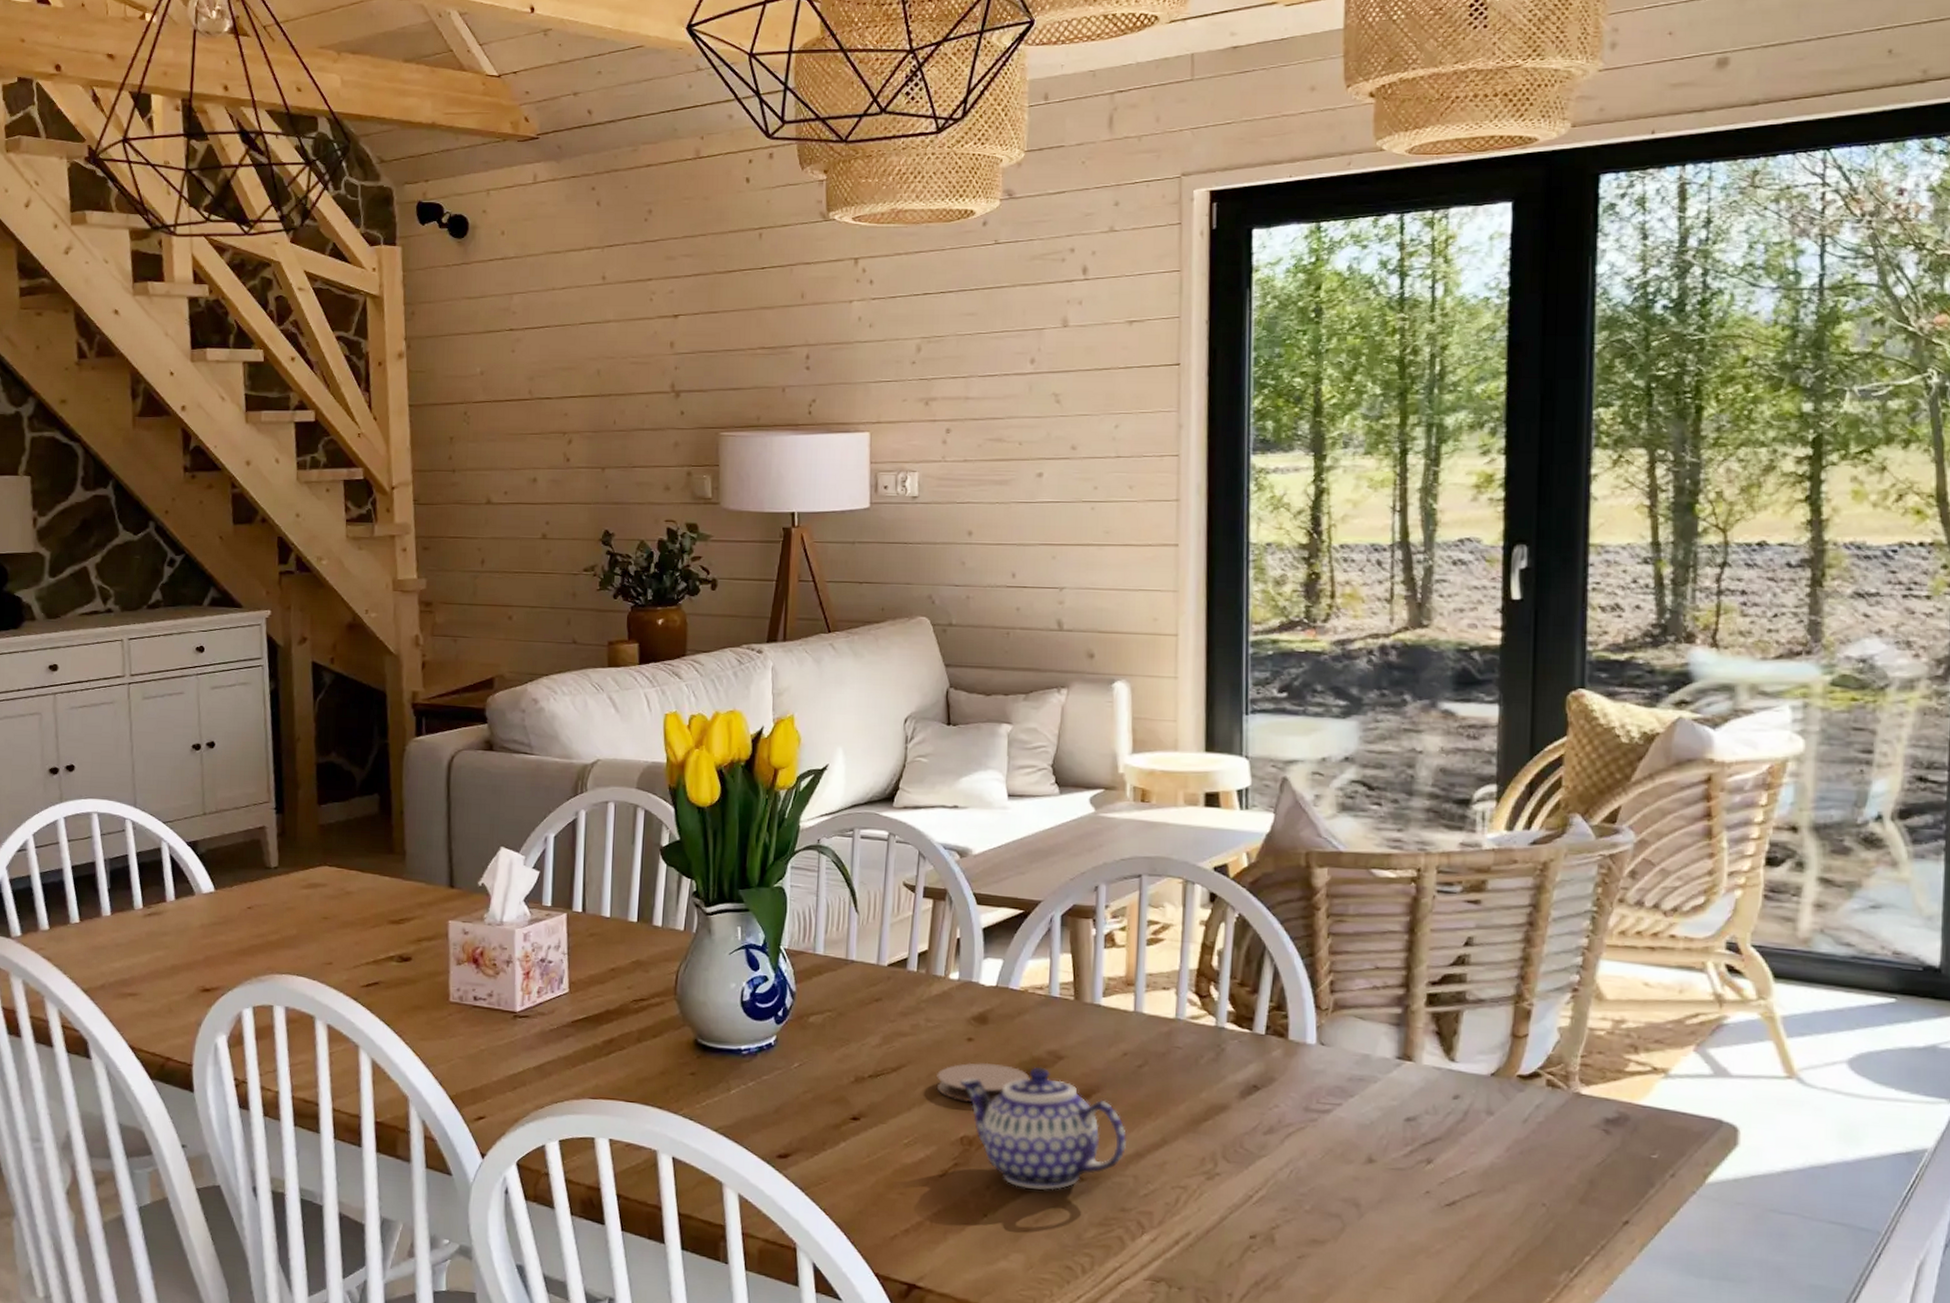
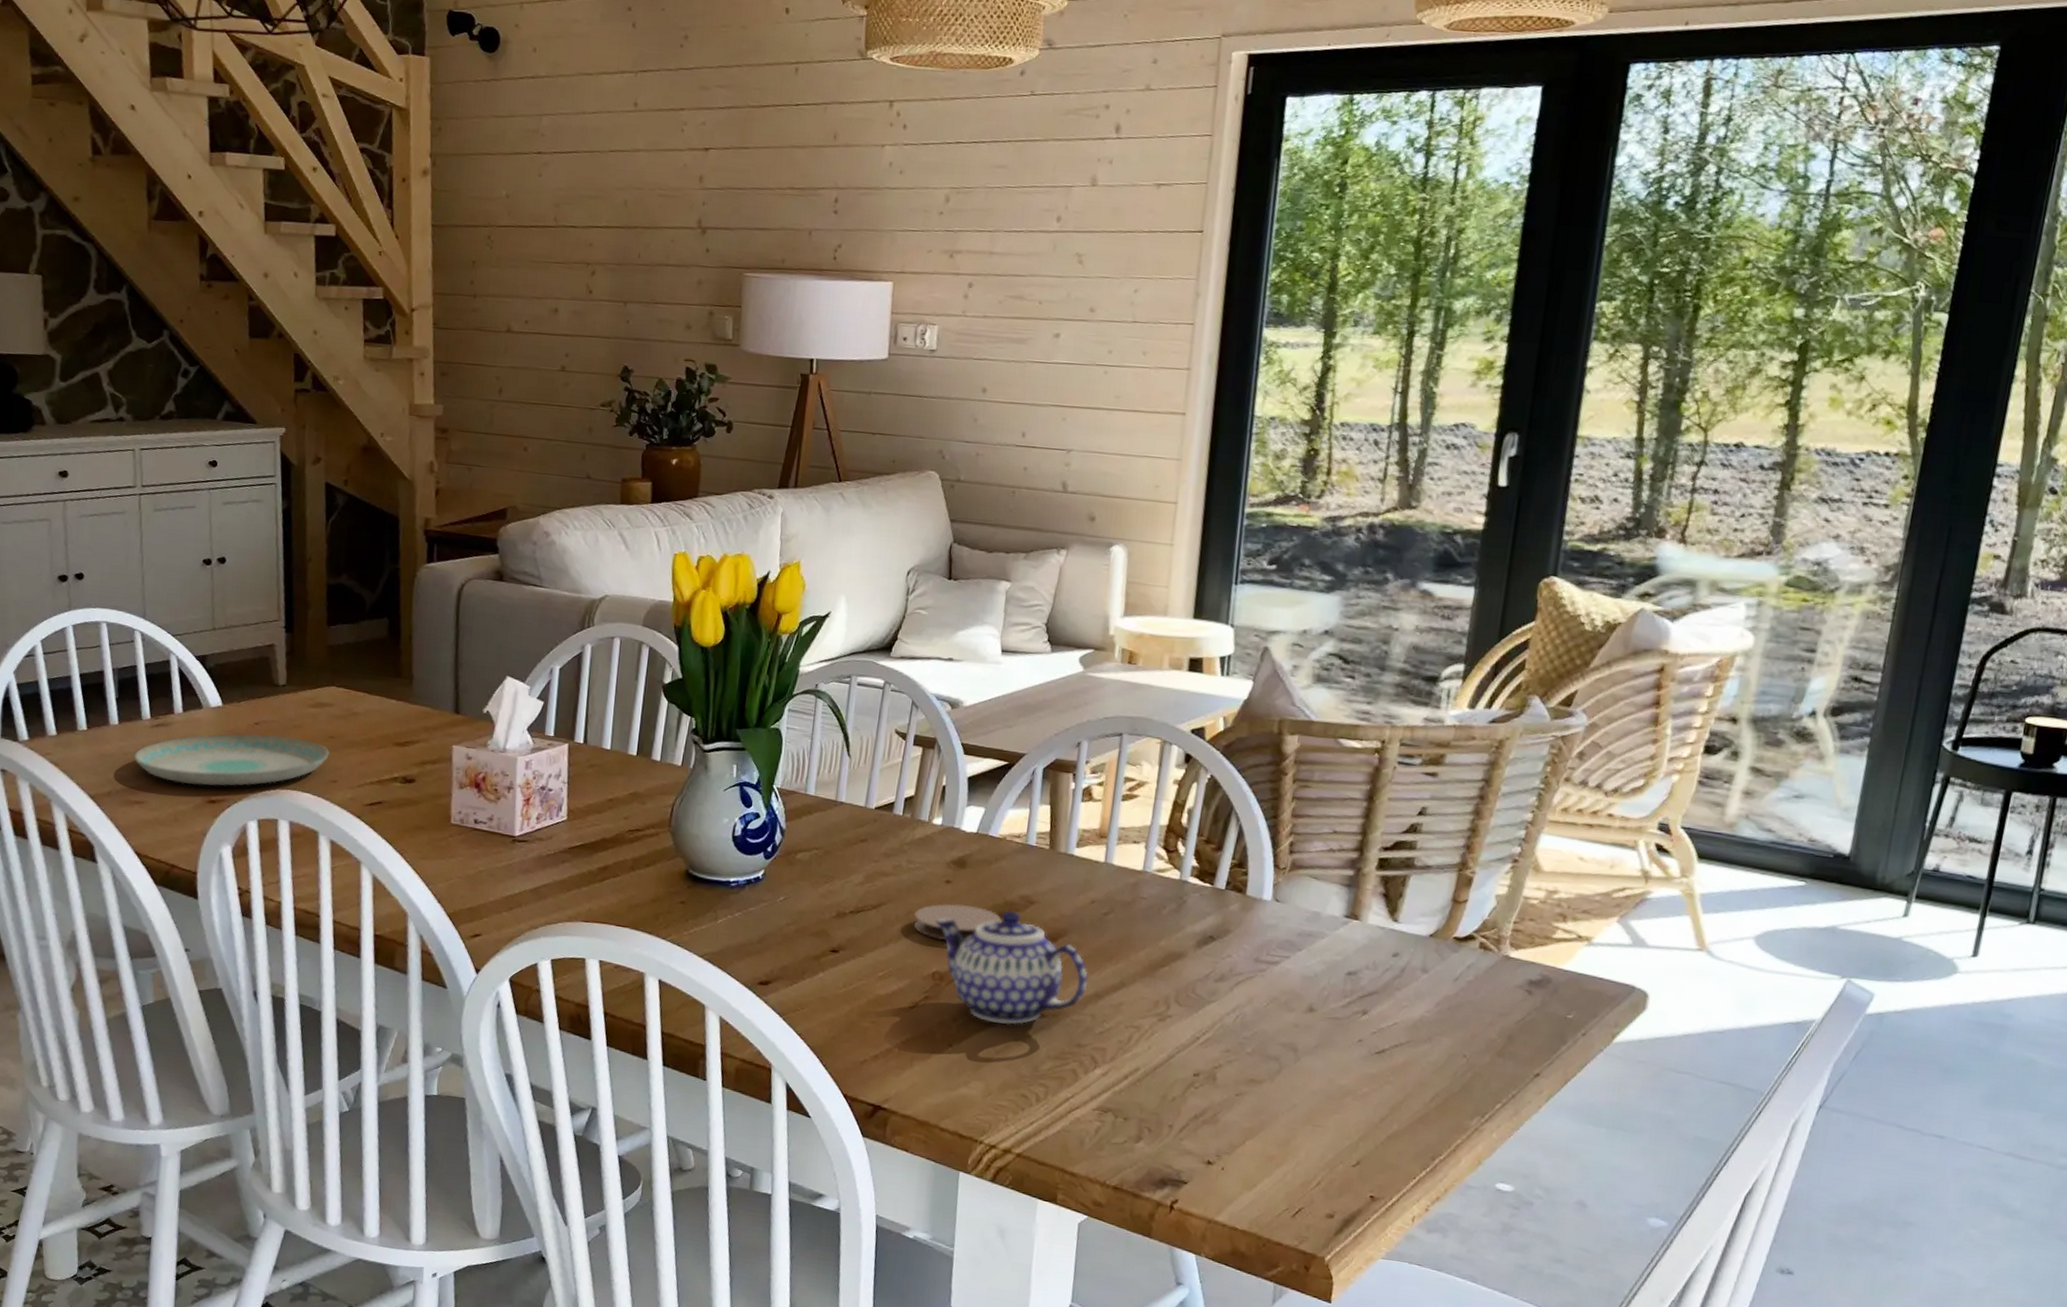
plate: none [127,918,324,974] -> present [134,734,329,786]

